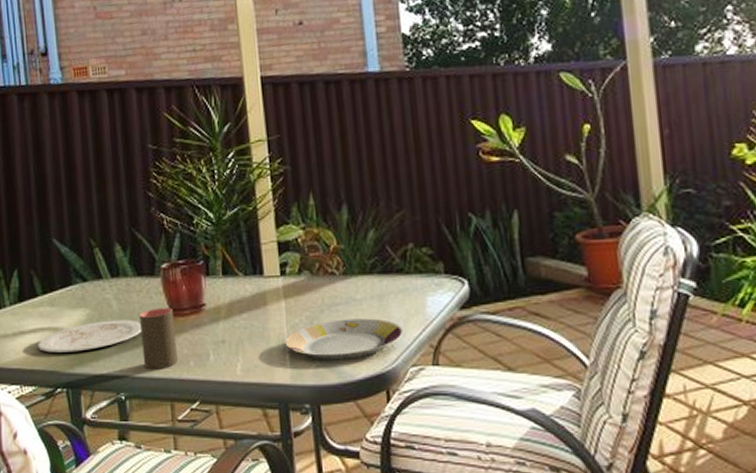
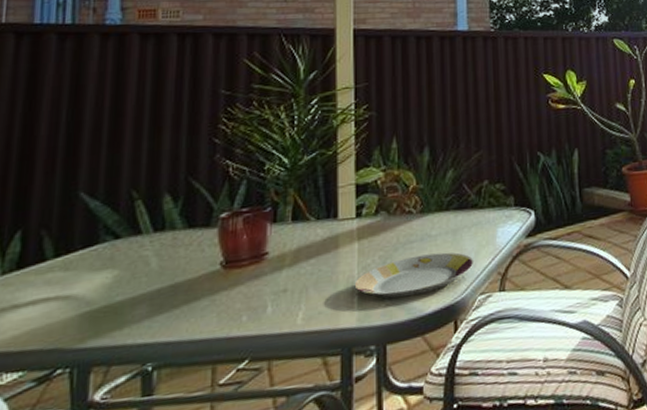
plate: present [37,319,142,353] -> none [34,277,187,328]
cup: present [139,308,178,370] -> none [183,260,229,332]

